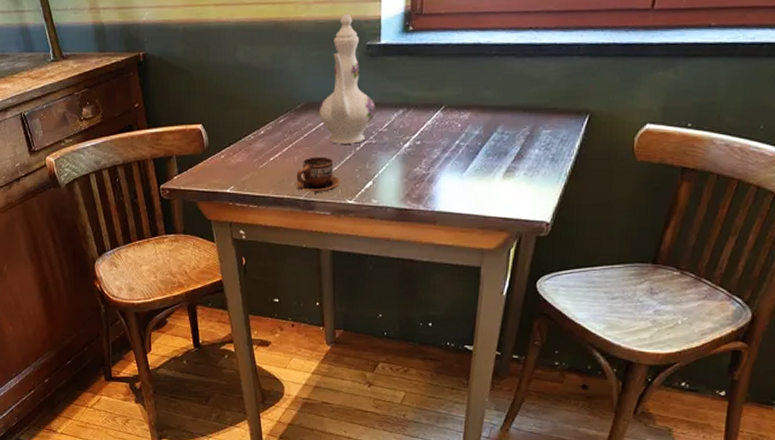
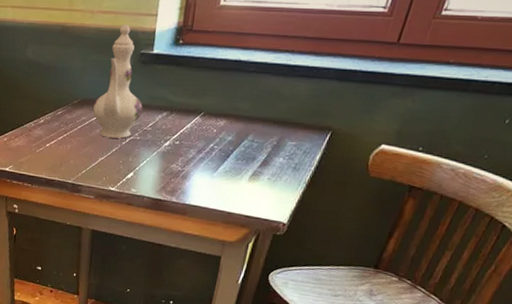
cup: present [295,156,341,194] -> none [65,146,106,179]

